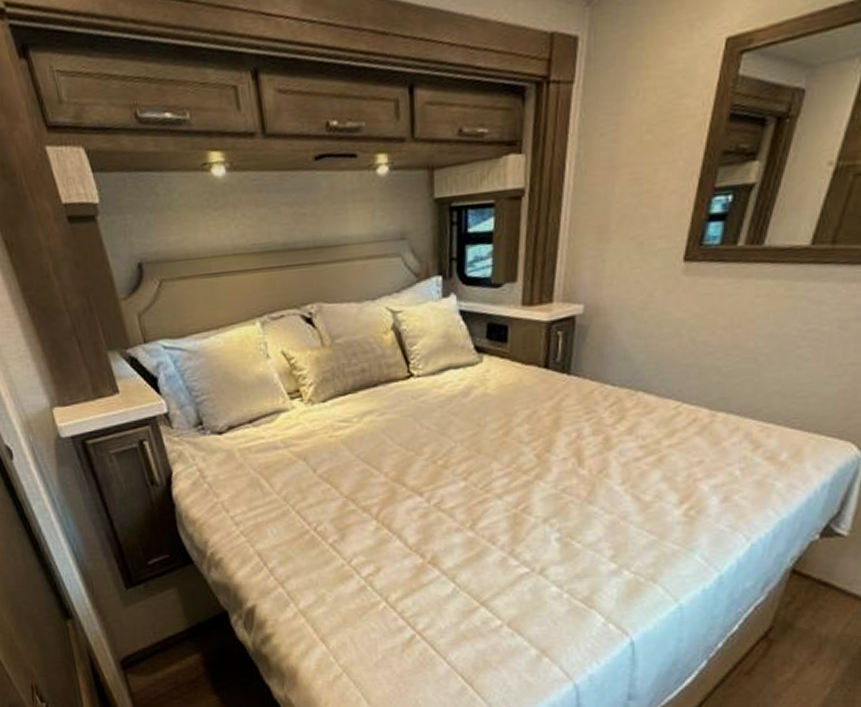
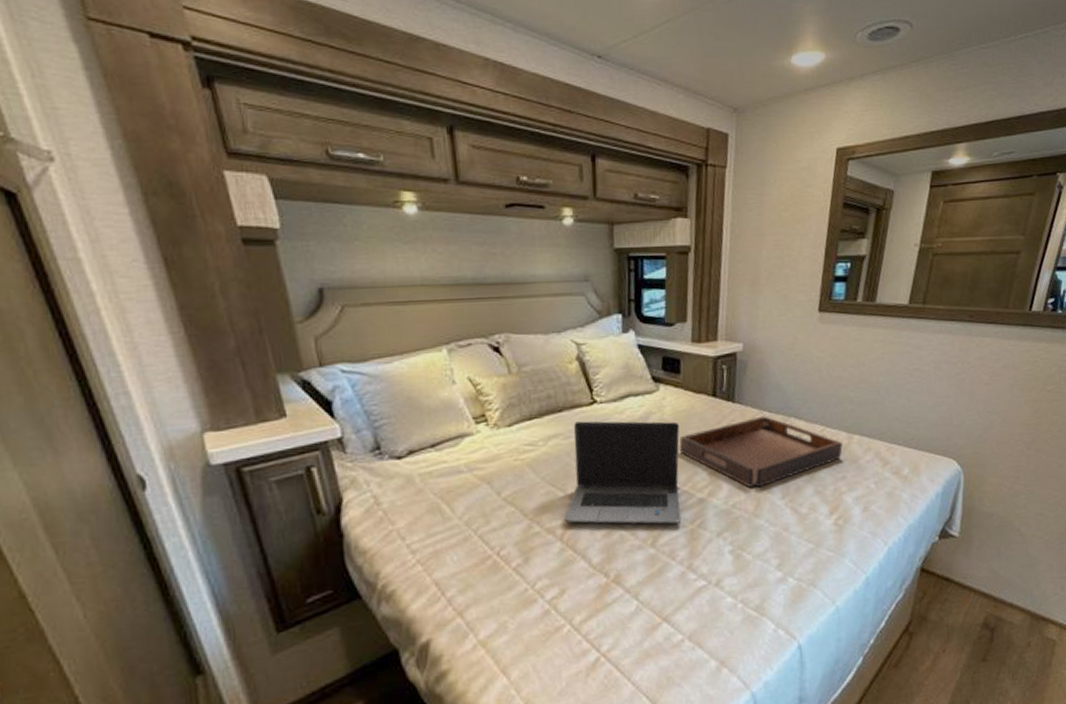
laptop computer: none [380,396,504,507] -> present [565,421,682,524]
serving tray: none [503,389,702,471] -> present [679,416,843,488]

